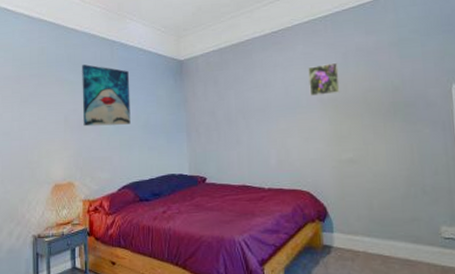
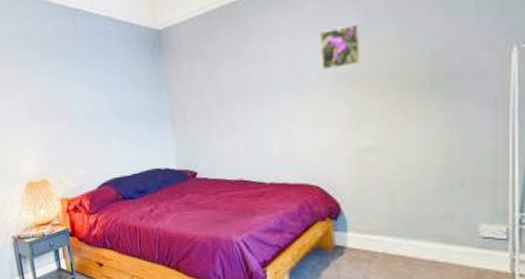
wall art: present [82,64,131,127] -> none [40,40,105,116]

